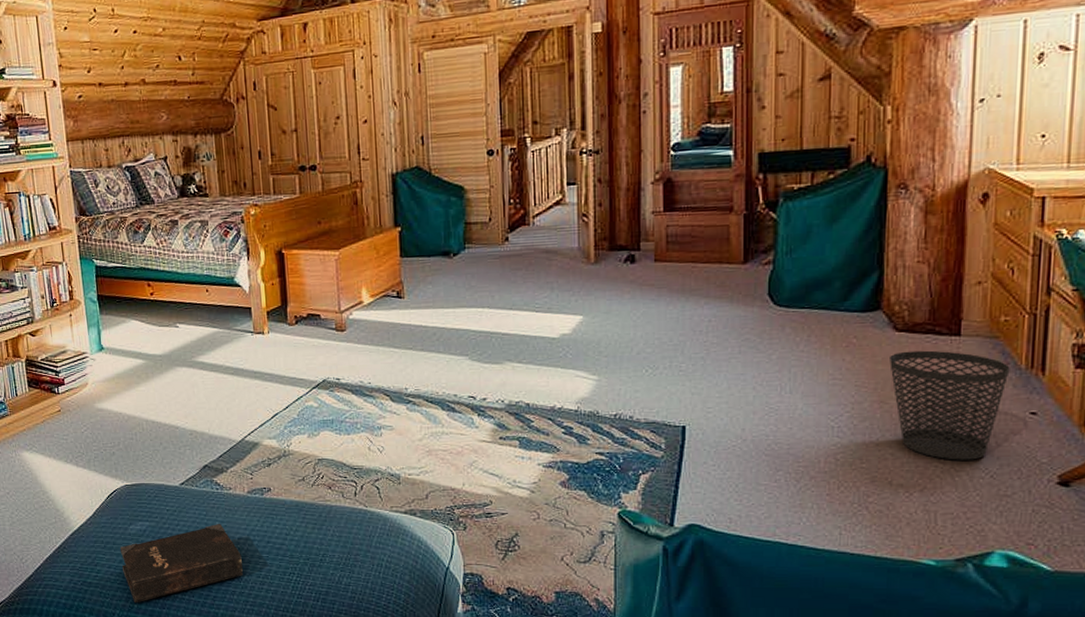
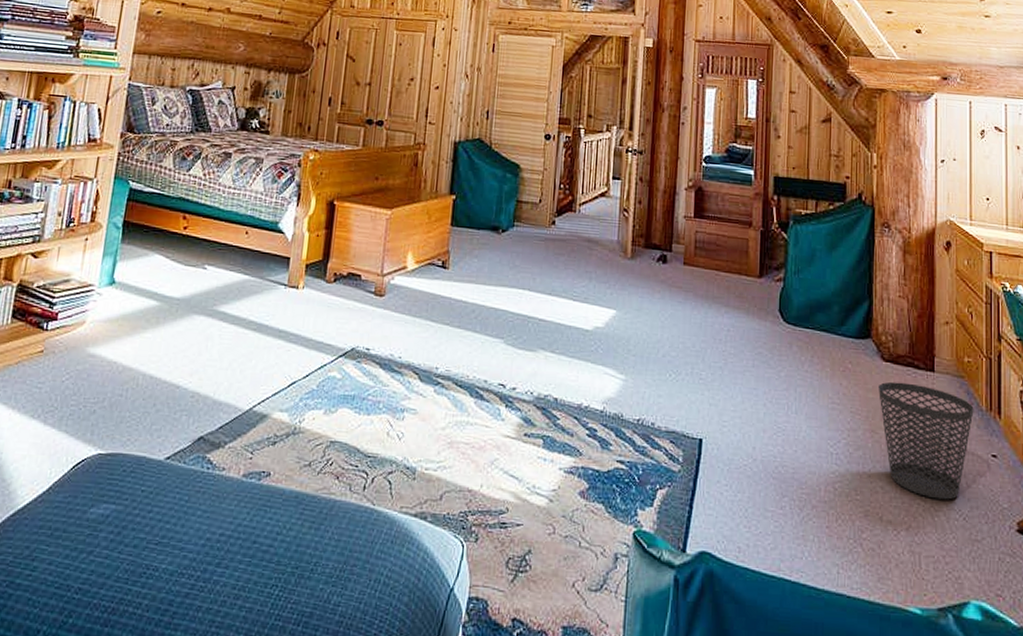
hardback book: present [120,523,243,603] -> none [66,512,219,617]

